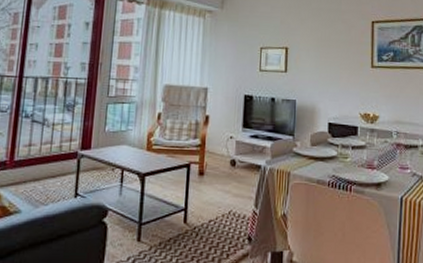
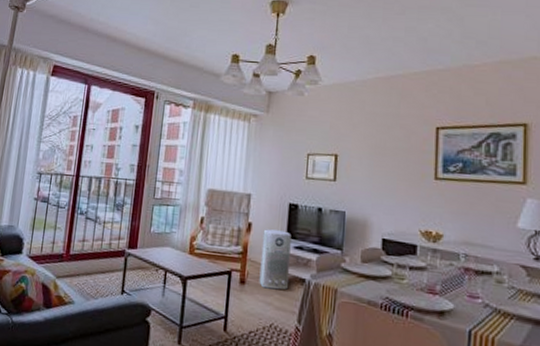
air purifier: none [217,121,247,178] -> present [259,229,291,290]

